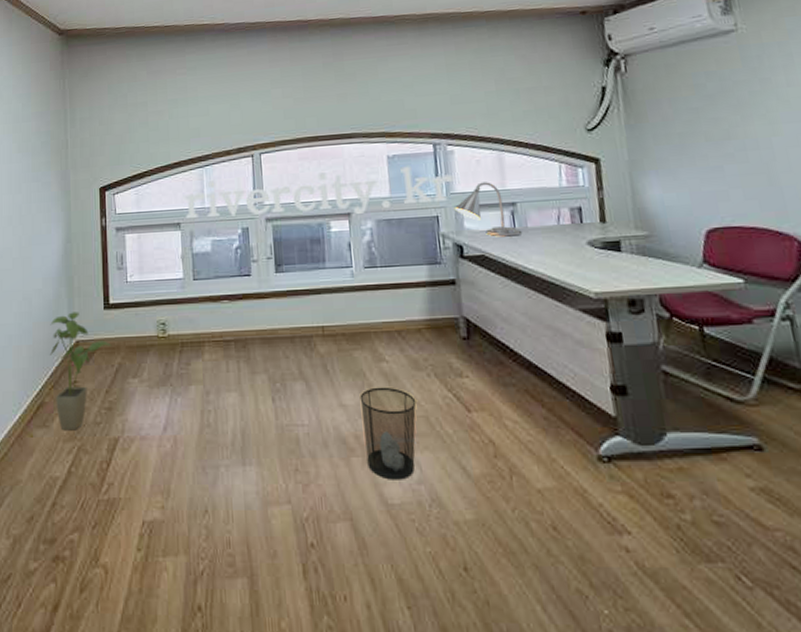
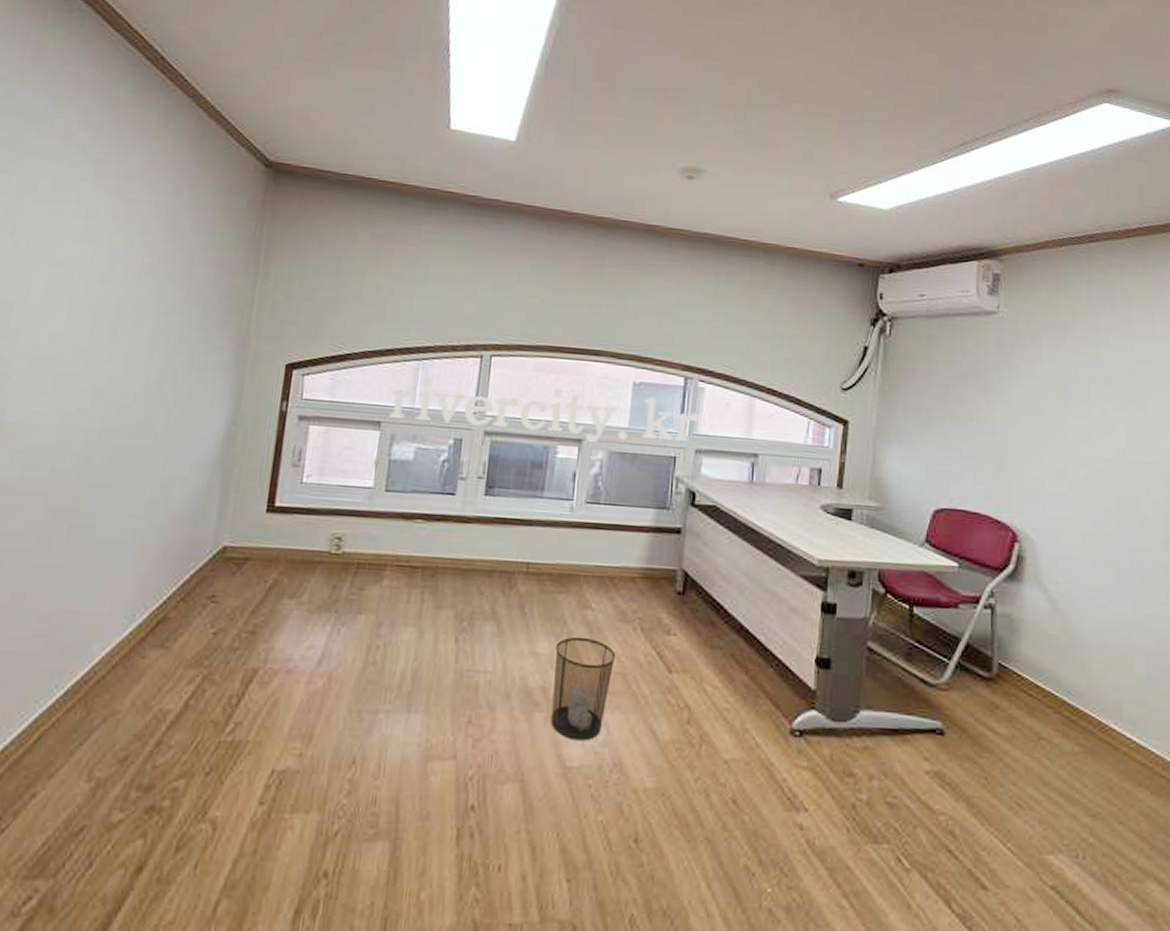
house plant: present [49,312,112,431] -> none [182,510,270,656]
table lamp: present [454,182,523,237] -> none [694,427,759,490]

